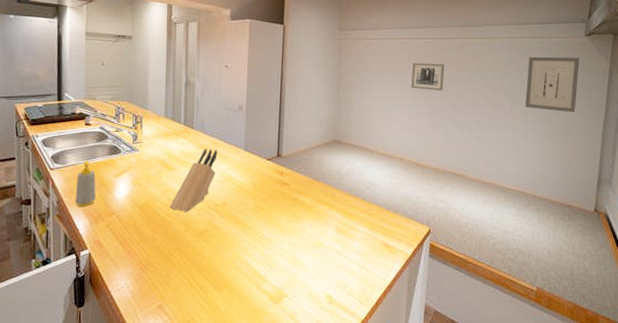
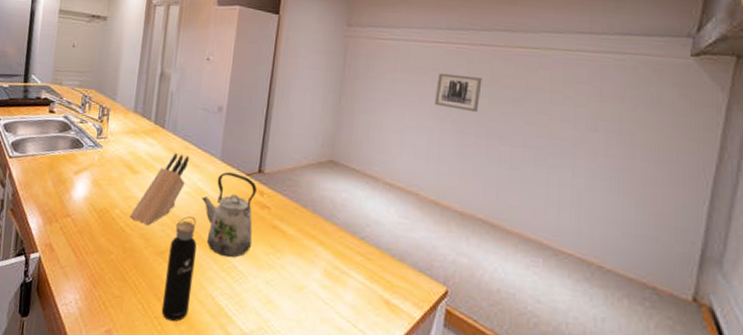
soap bottle: present [75,160,96,206] -> none [30,151,55,204]
water bottle: none [205,200,230,288] -> present [161,216,197,322]
kettle: none [231,159,277,229] -> present [201,172,257,258]
wall art: present [525,57,580,113] -> none [593,78,680,160]

